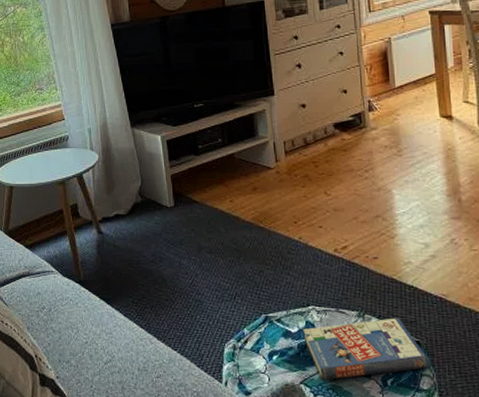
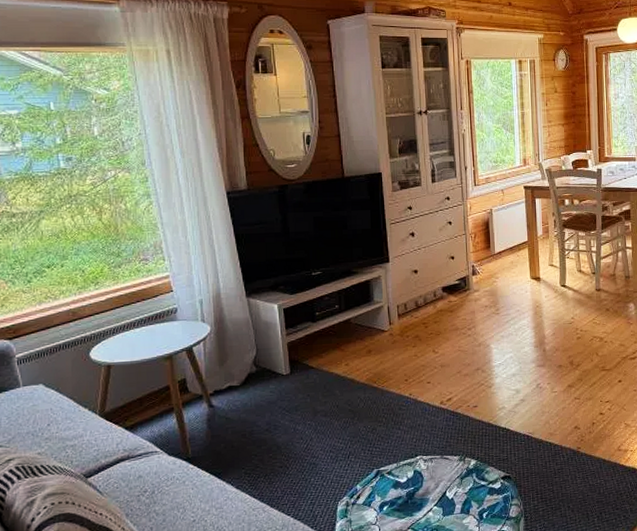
book: present [303,318,428,380] -> none [411,457,517,523]

